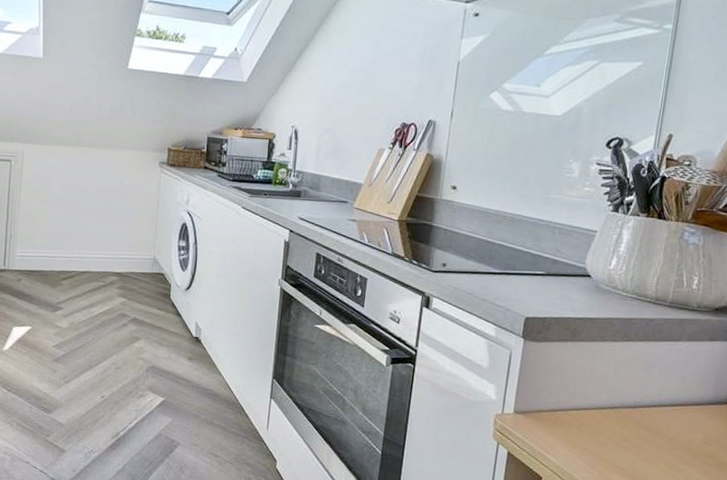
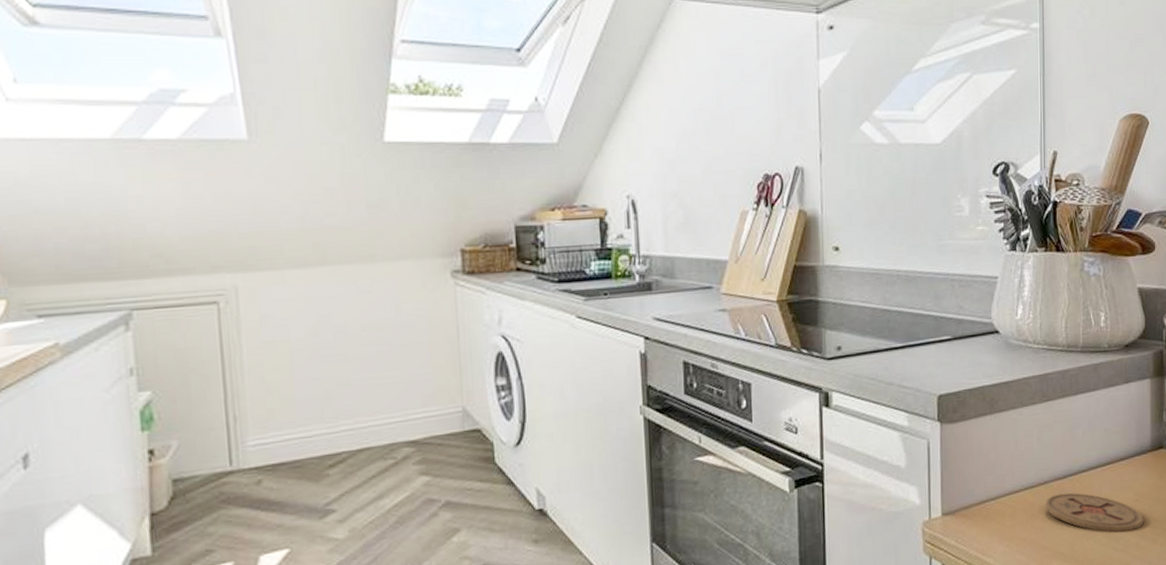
coaster: none [612,419,709,467] -> present [1046,492,1143,532]

